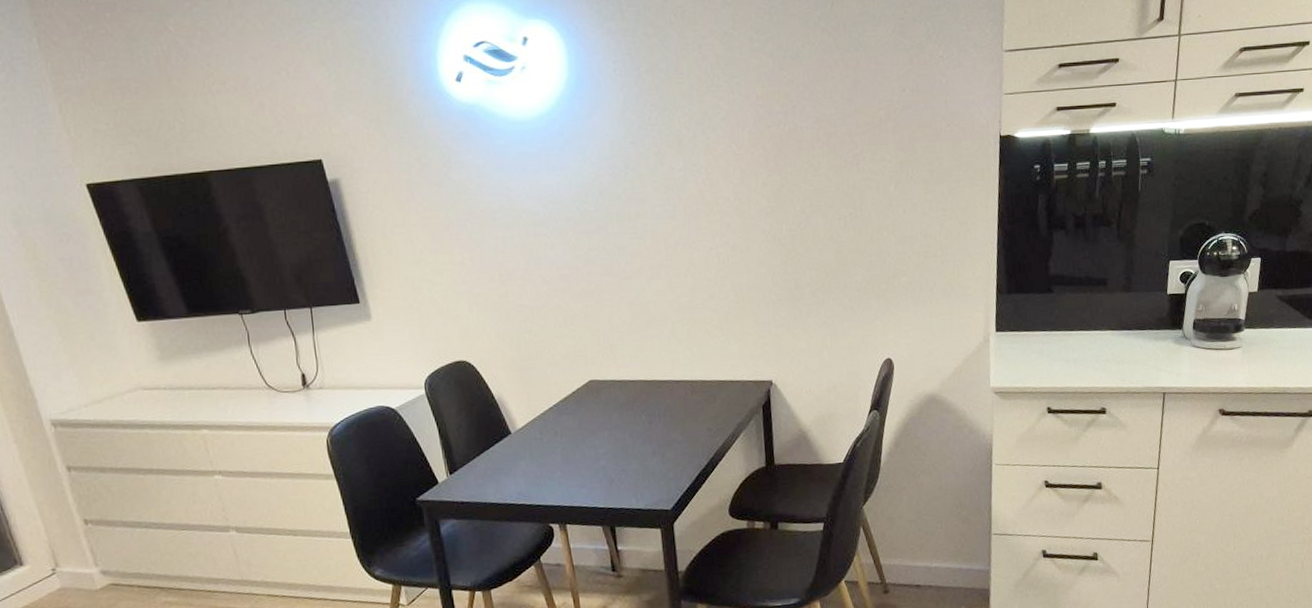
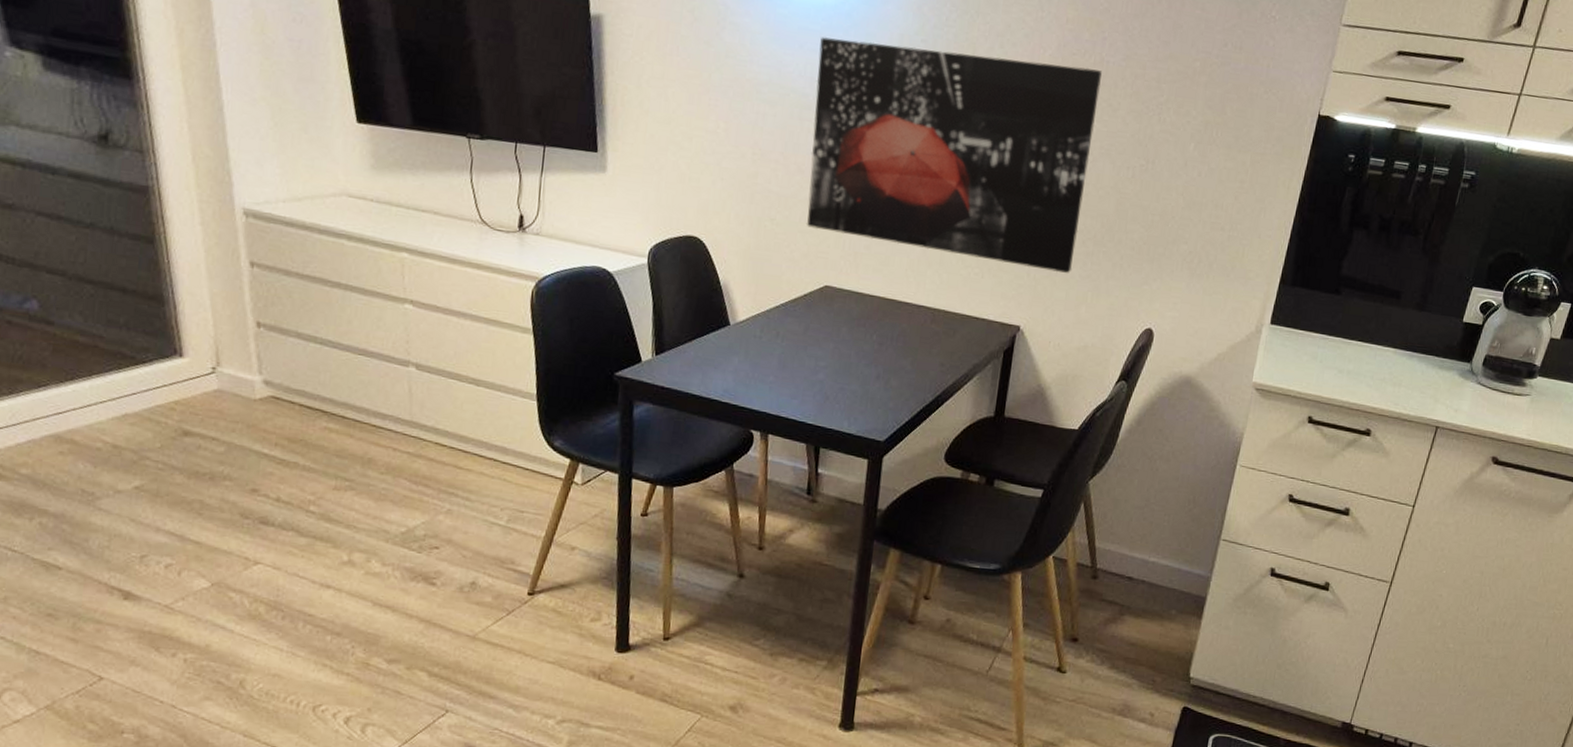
wall art: none [539,136,808,332] -> present [806,36,1102,273]

